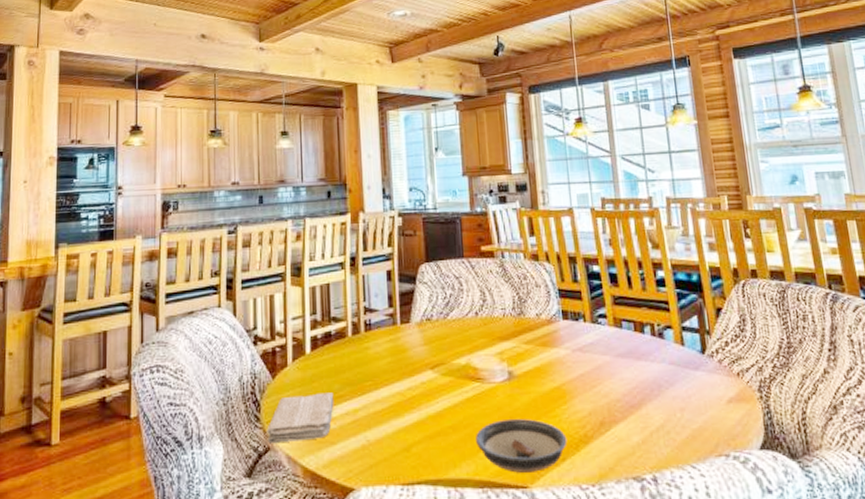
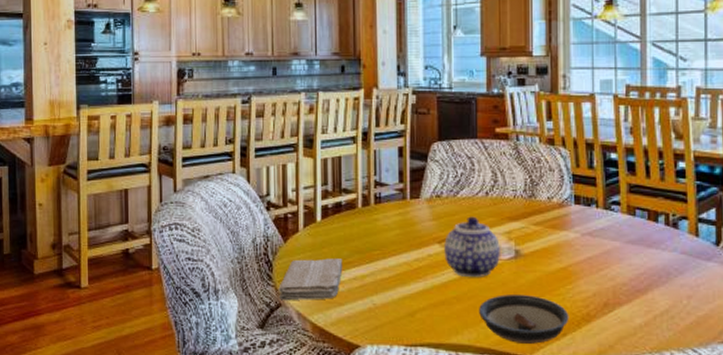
teapot: none [437,338,494,405] -> present [444,216,500,278]

